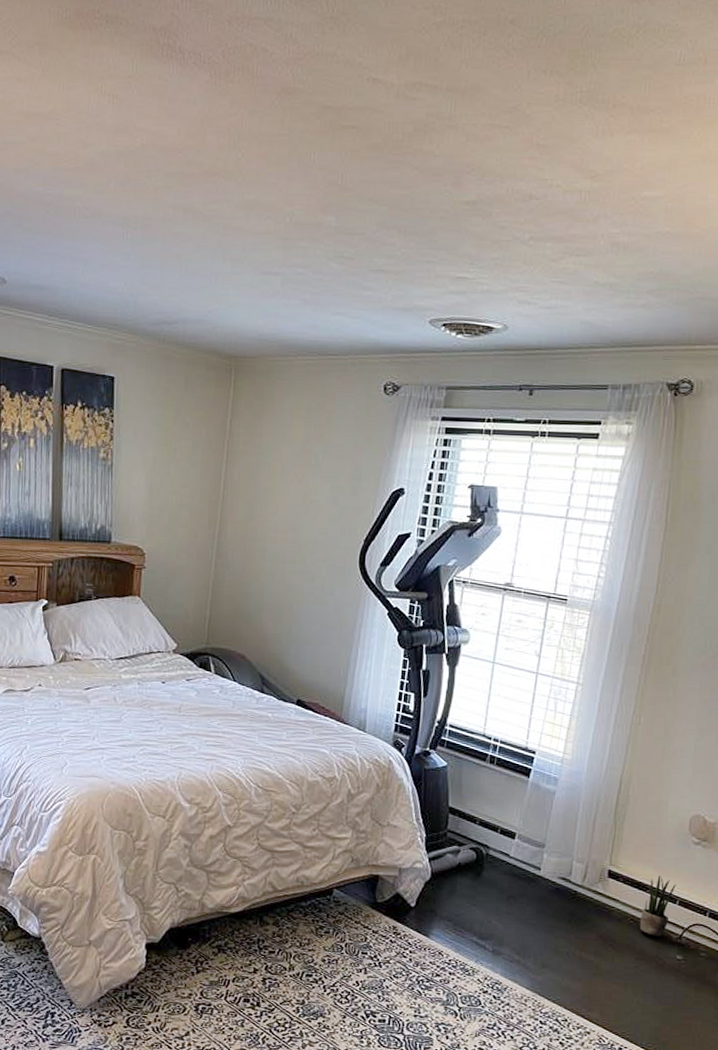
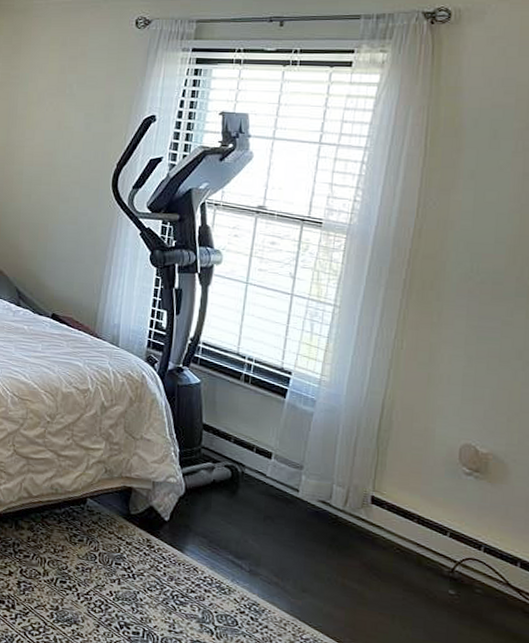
potted plant: present [639,875,676,937] -> none [406,505,446,570]

